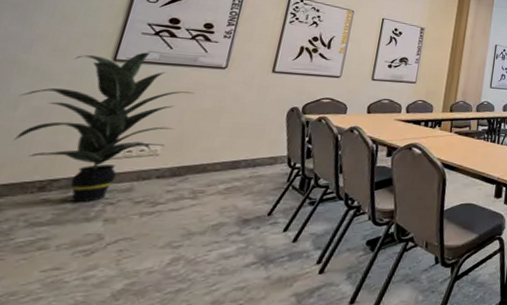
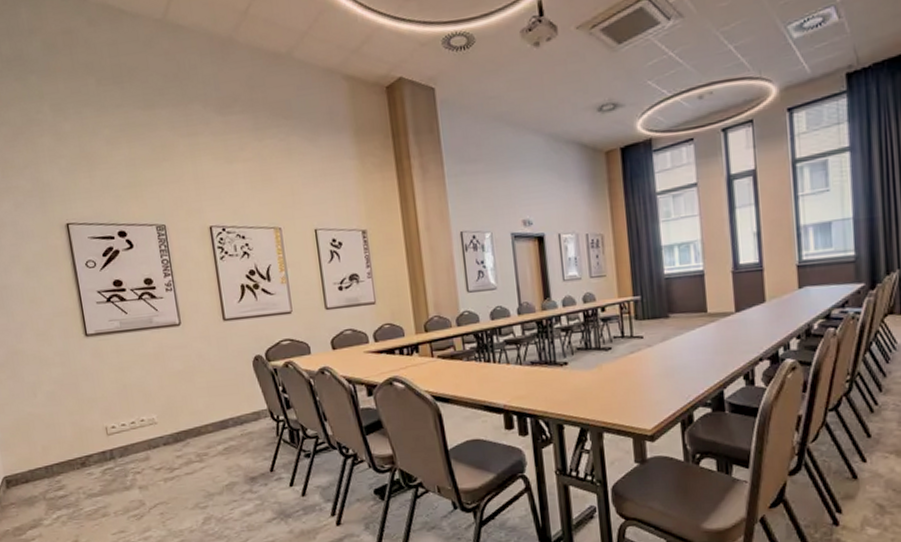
indoor plant: present [14,52,194,203] -> none [33,321,162,475]

